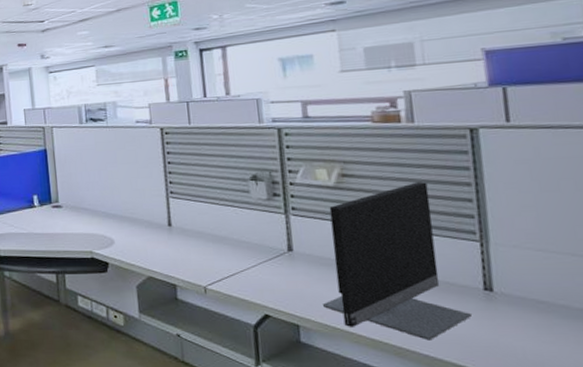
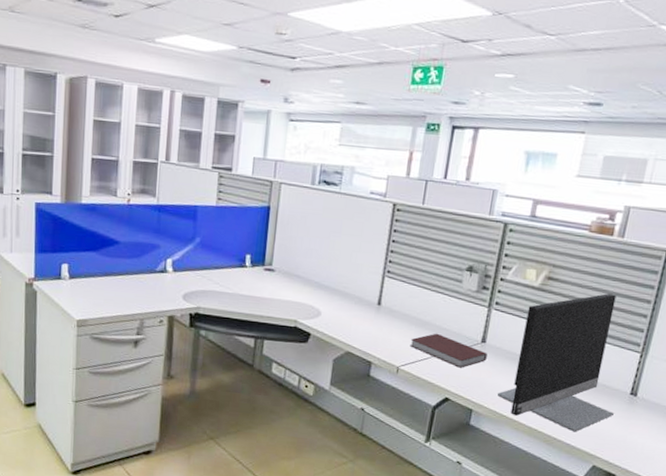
notebook: none [211,247,299,281] -> present [409,333,487,368]

